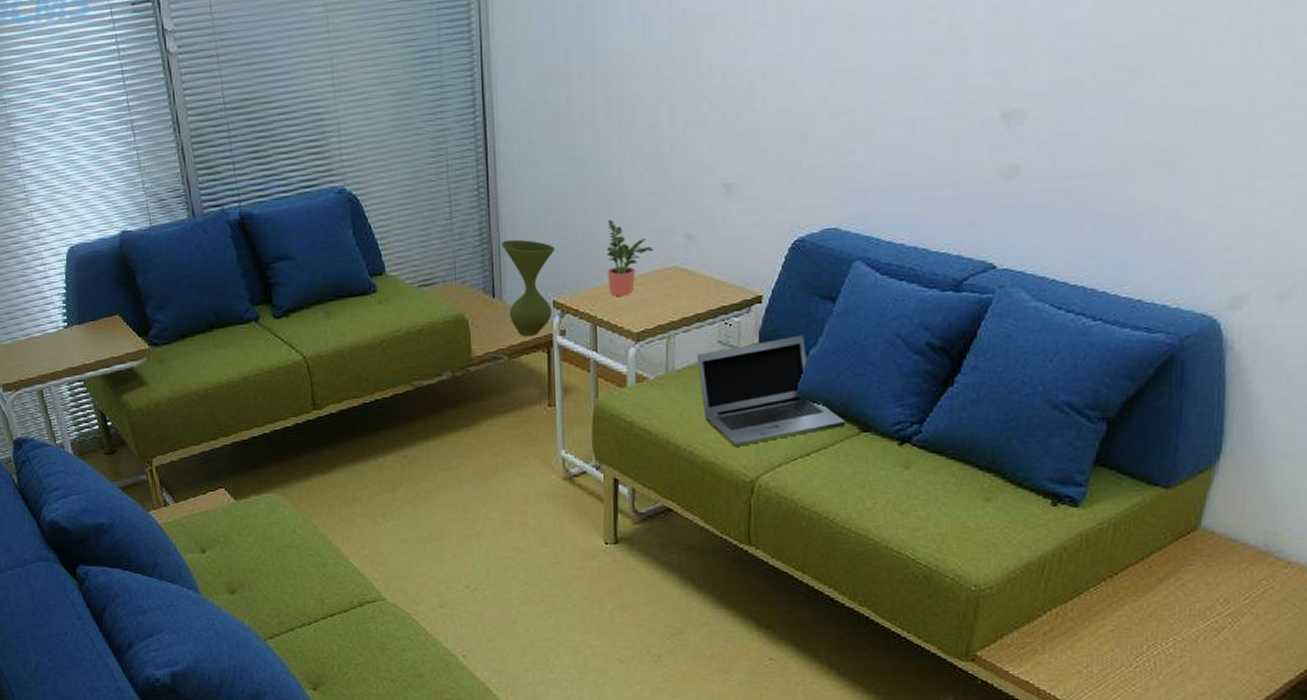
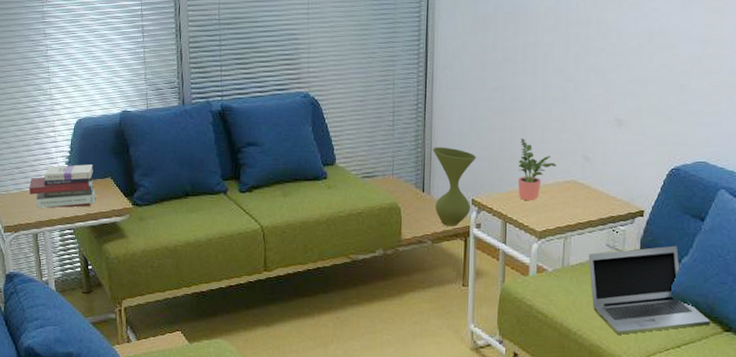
books: none [24,301,106,359] -> present [29,164,97,208]

